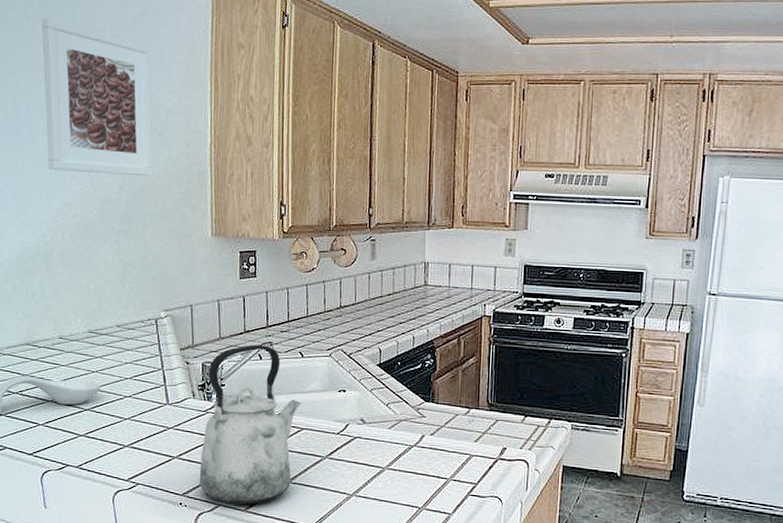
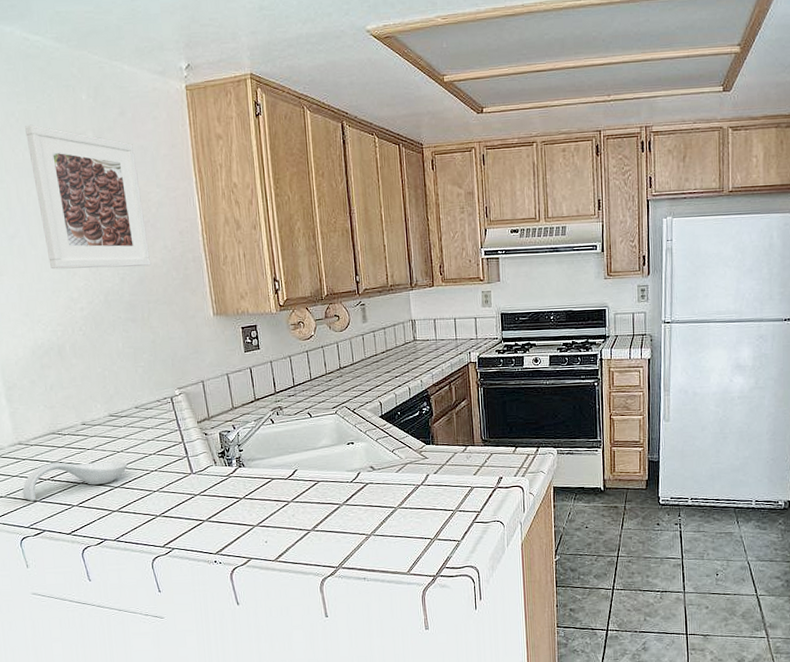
kettle: present [199,344,301,505] -> none [226,410,315,556]

